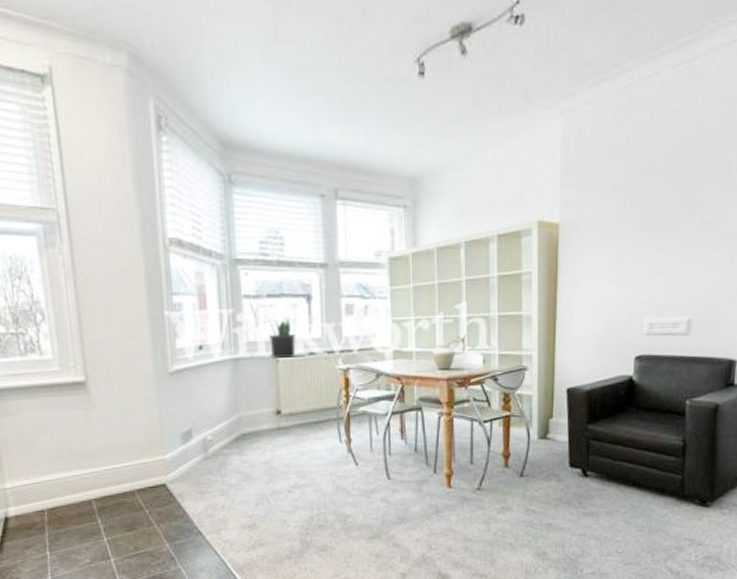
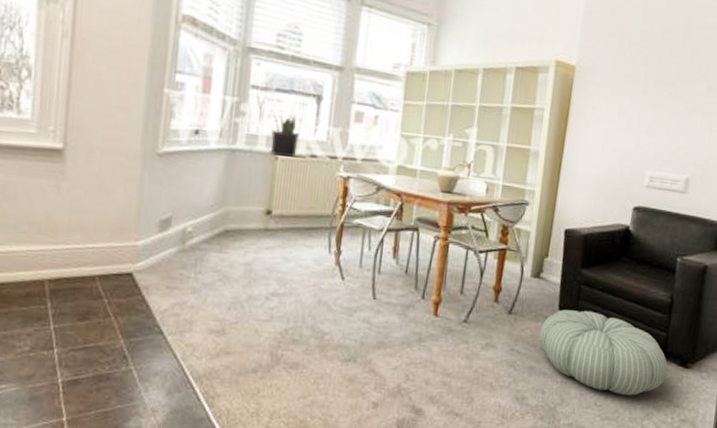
pouf: none [553,463,687,540] -> present [539,309,668,396]

